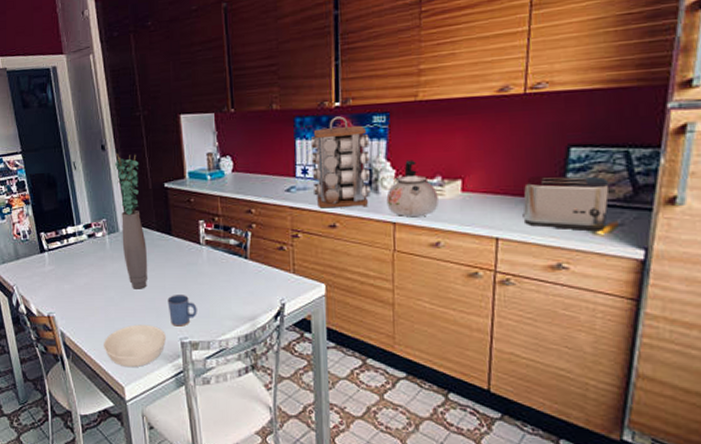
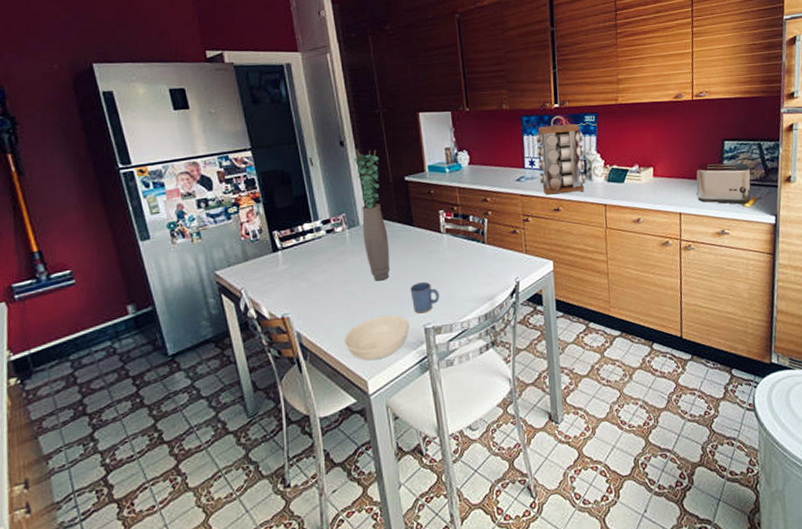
kettle: present [386,160,440,218] -> none [598,152,638,199]

